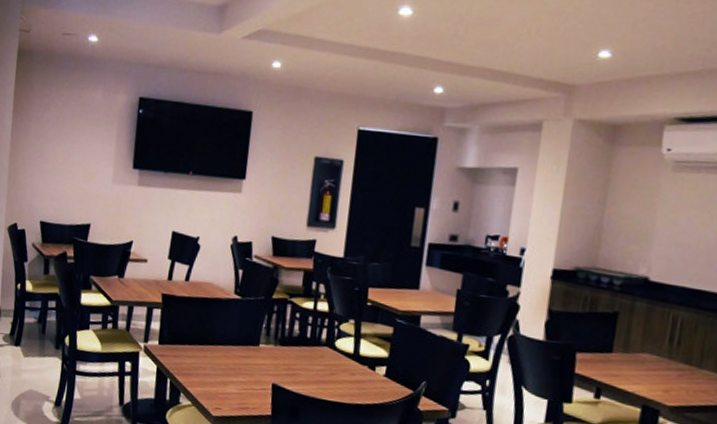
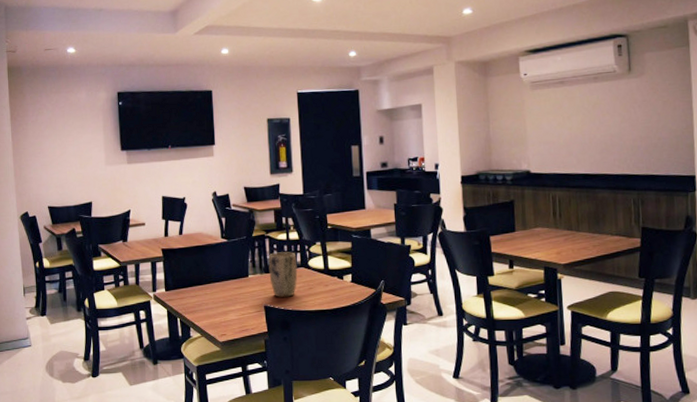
plant pot: none [284,322,322,380] -> present [268,252,298,297]

